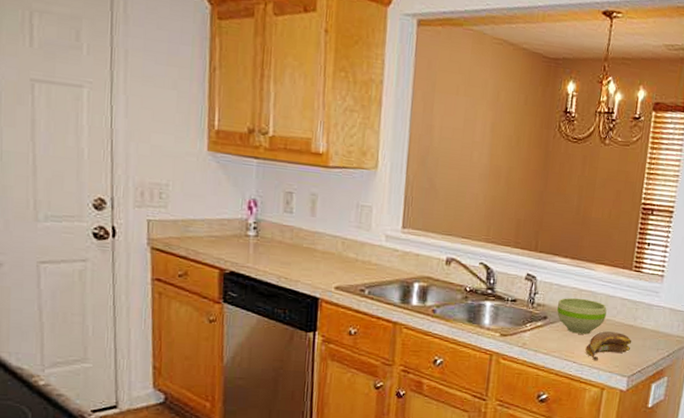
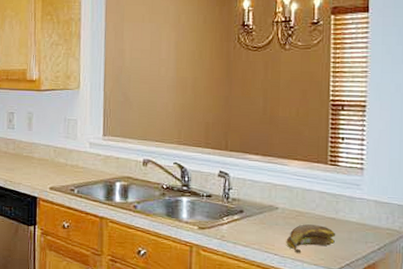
bowl: present [557,297,607,335] -> none [252,192,305,228]

